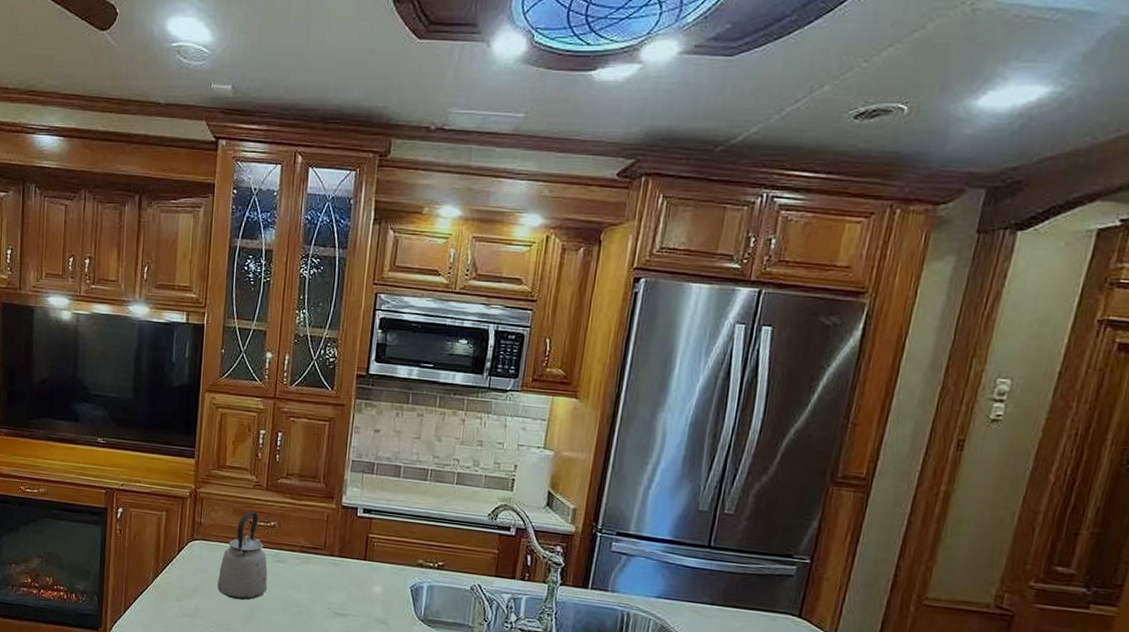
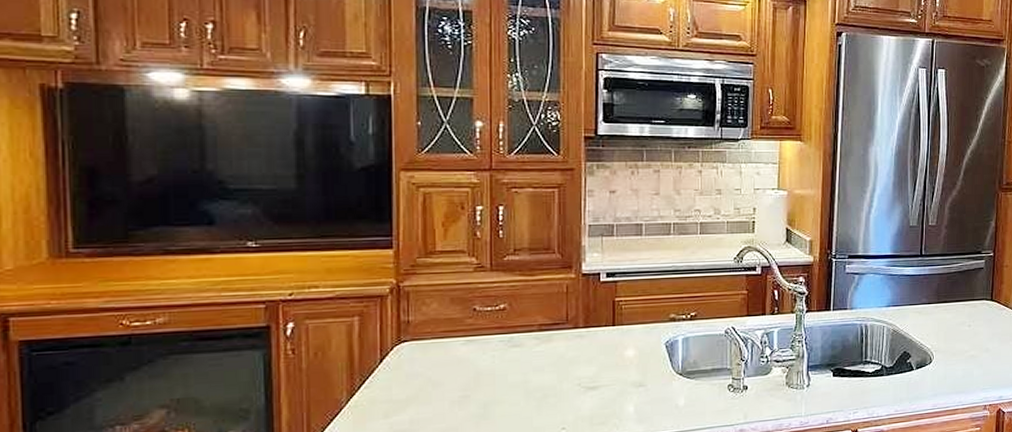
kettle: present [217,511,268,600] -> none [438,296,503,400]

